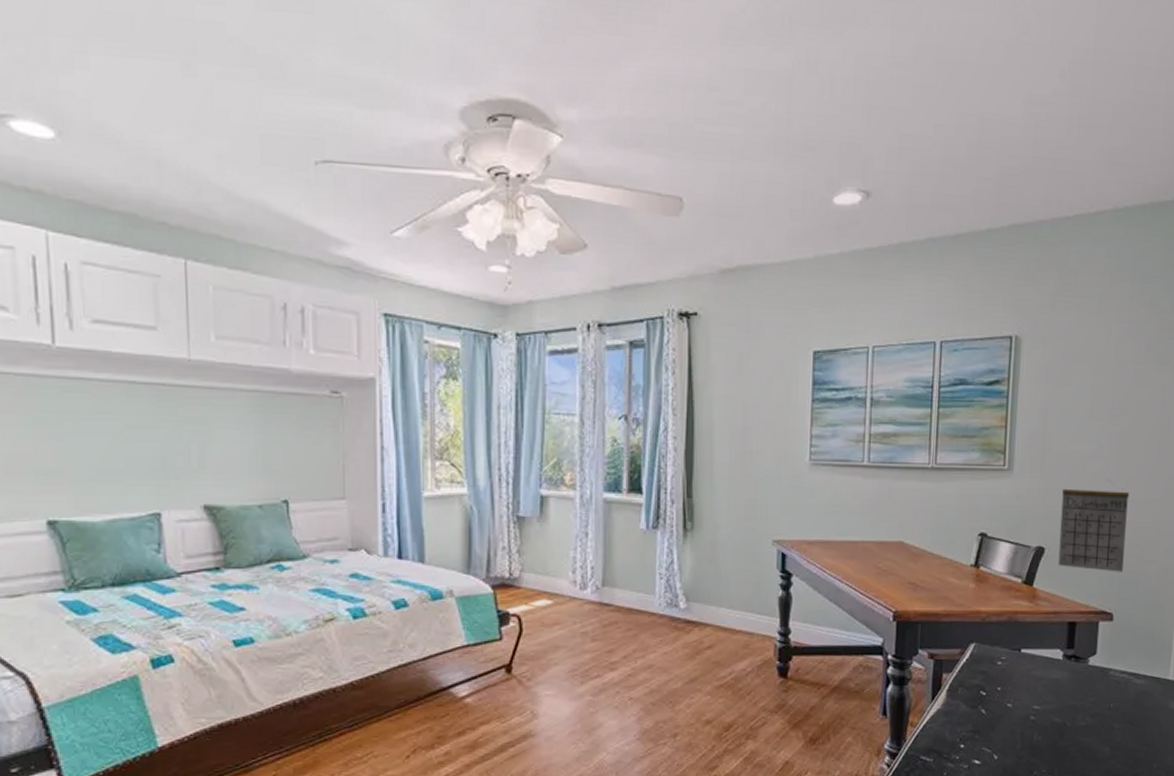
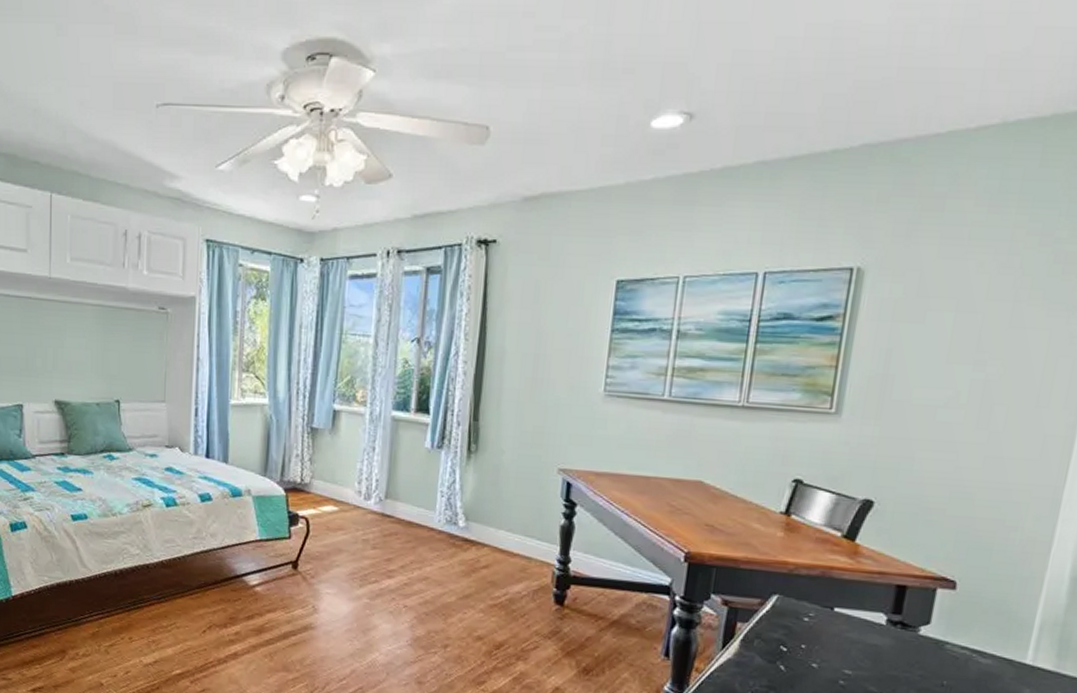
calendar: present [1058,488,1130,572] -> none [889,438,992,537]

